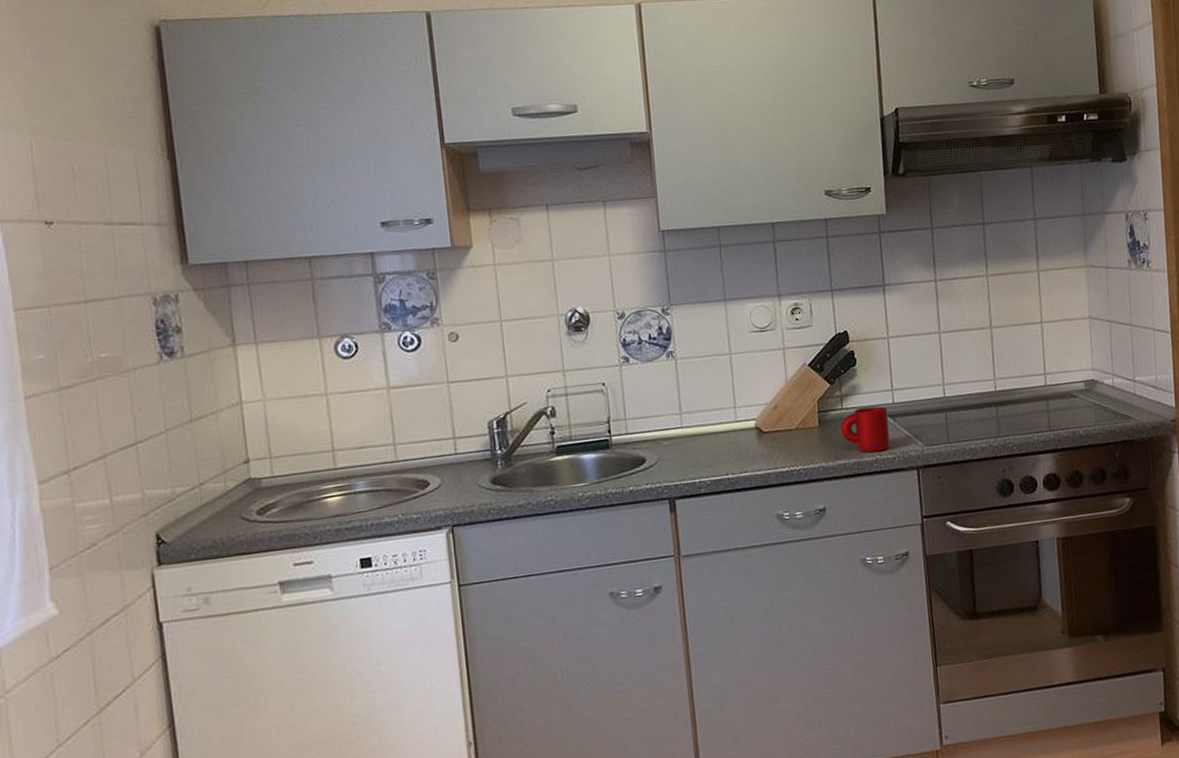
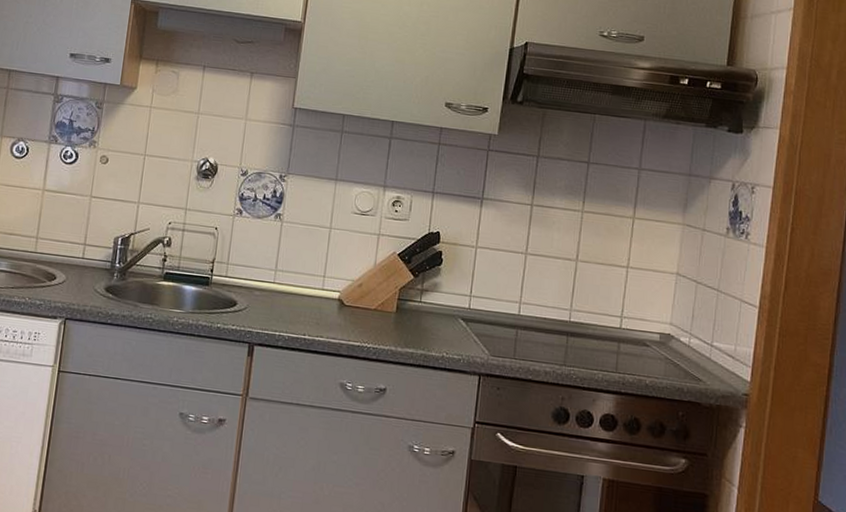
mug: present [840,406,890,453] -> none [414,305,463,350]

